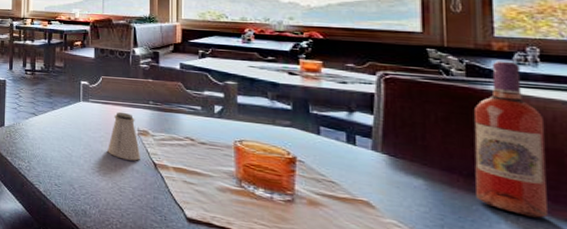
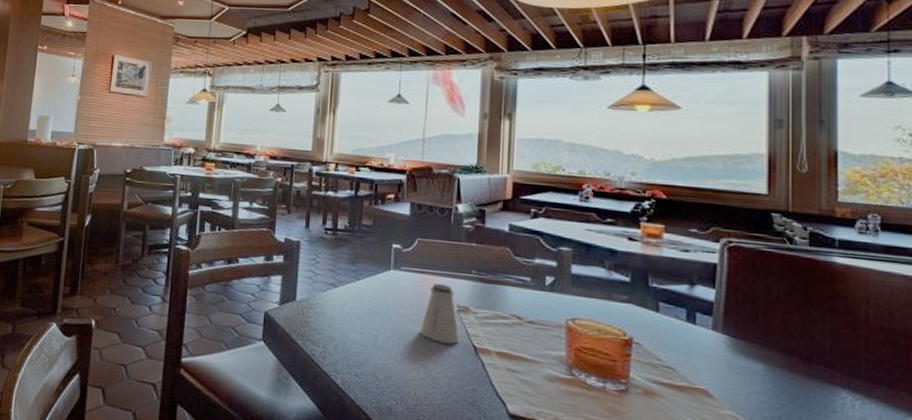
wine bottle: present [473,60,547,218] -> none [815,228,883,406]

